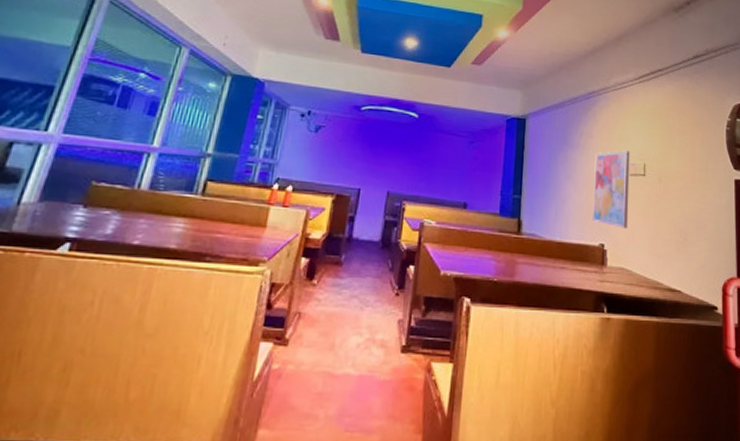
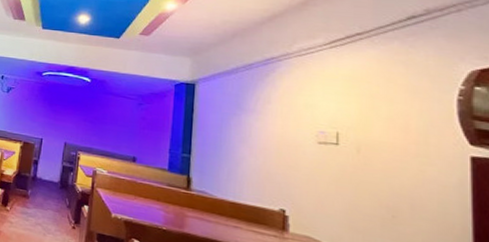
wall art: present [593,150,630,229] -> none [271,117,318,198]

